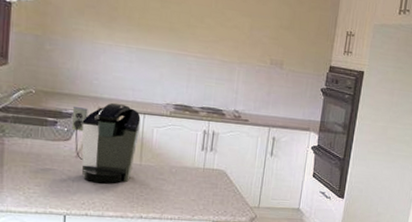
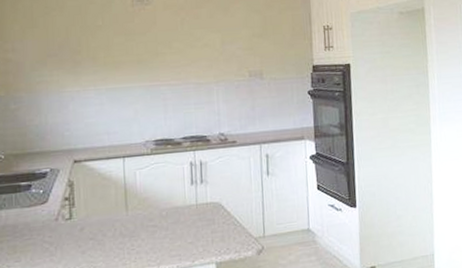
coffee maker: present [71,102,141,184] -> none [46,151,121,245]

